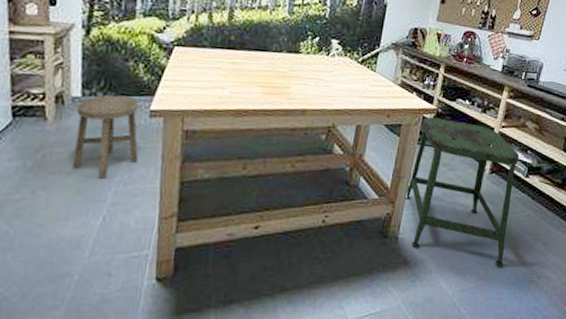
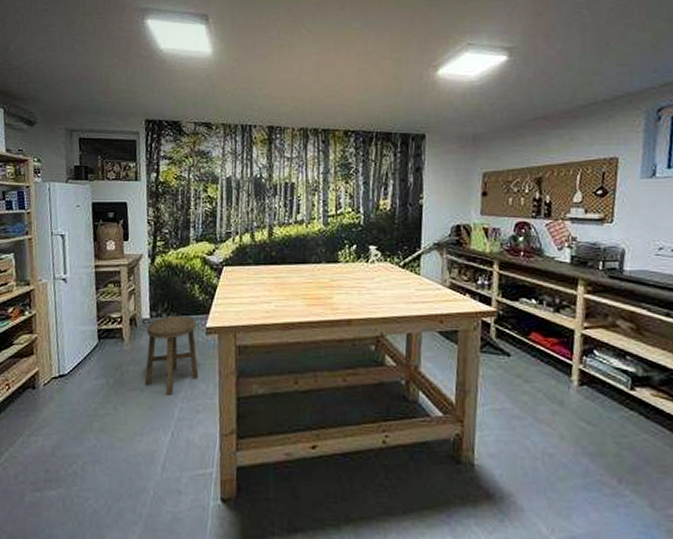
stool: present [404,117,520,267] -> none [474,321,624,508]

